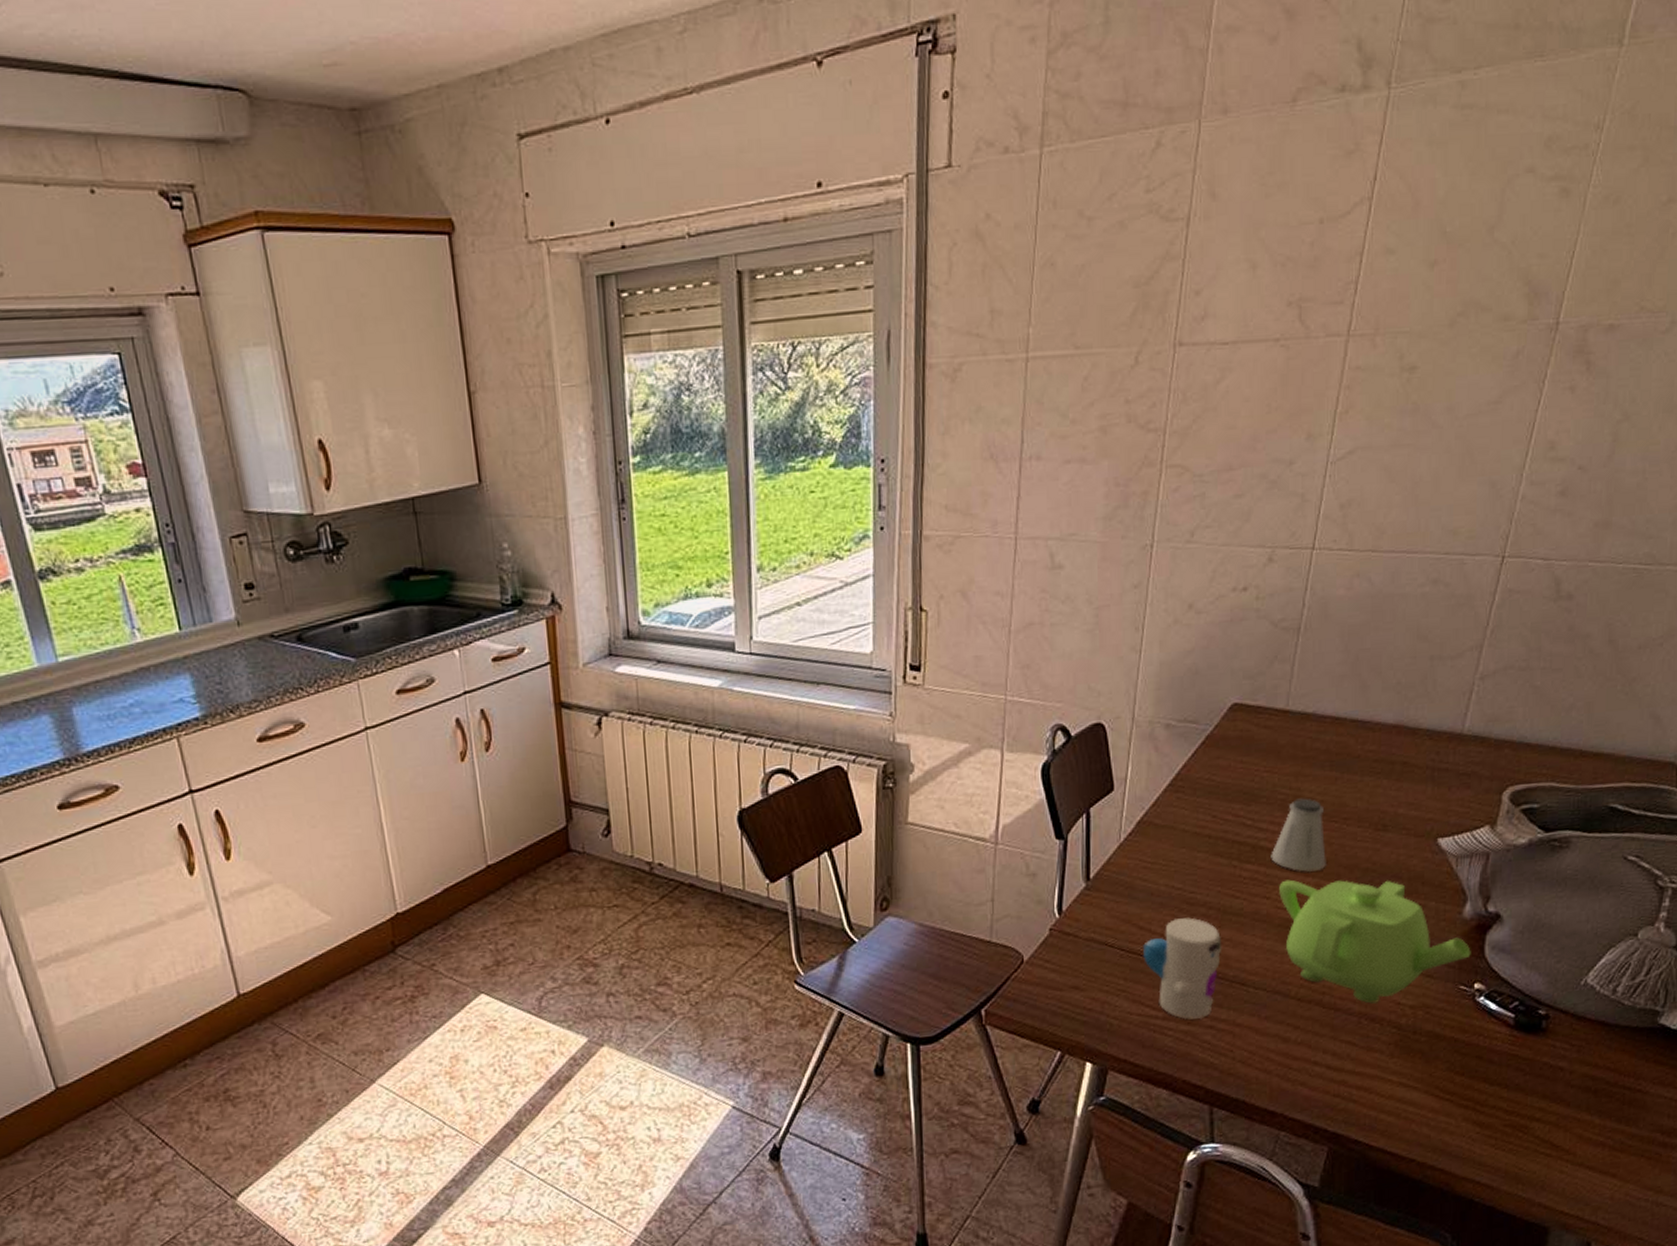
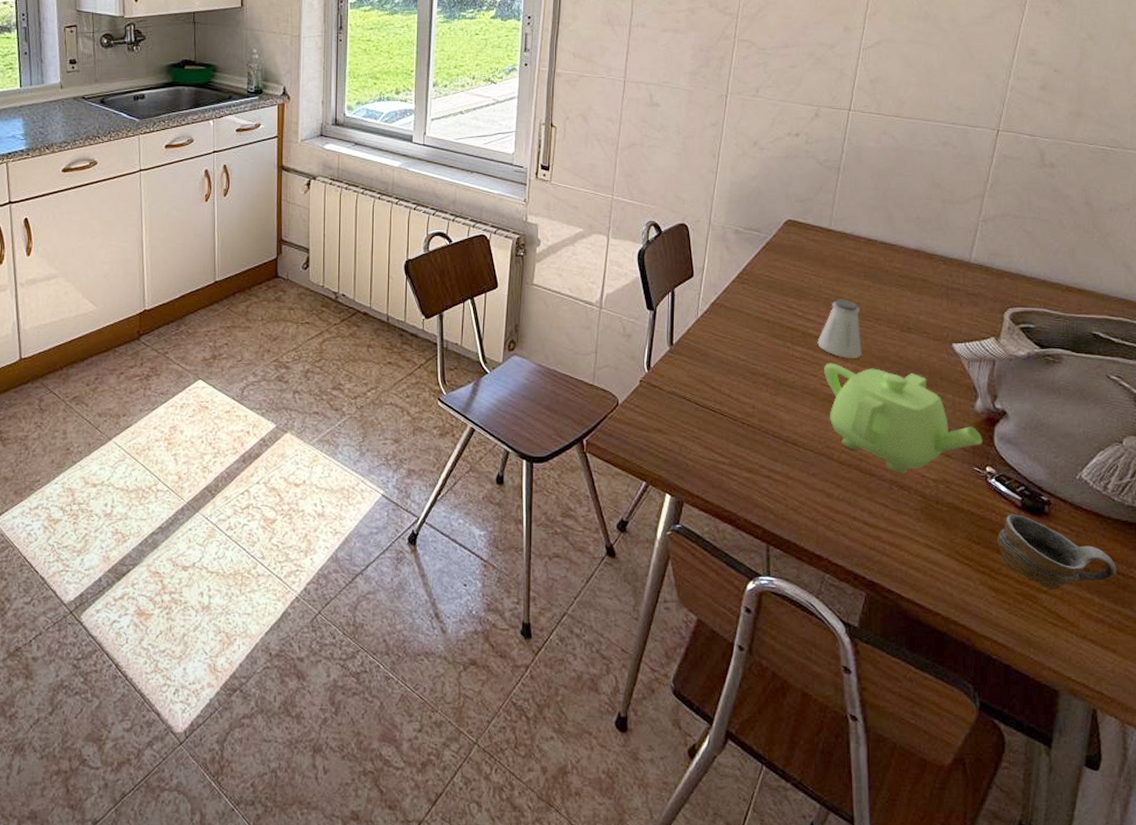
toy: present [1143,917,1222,1020] -> none [714,384,778,468]
cup: none [1485,1034,1622,1117] -> present [997,514,1117,590]

